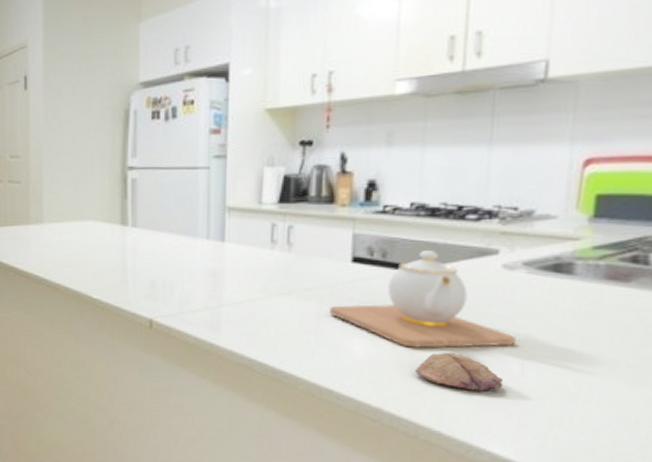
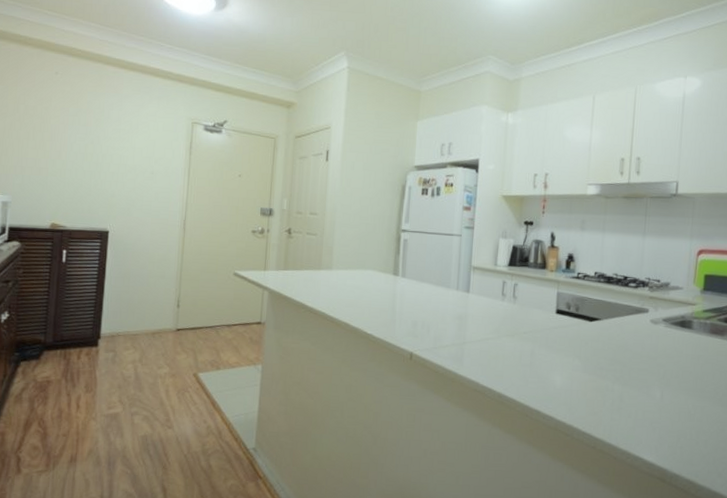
teapot: present [330,251,516,348] -> none [540,307,658,380]
fruit: present [414,352,504,391] -> none [594,382,651,412]

